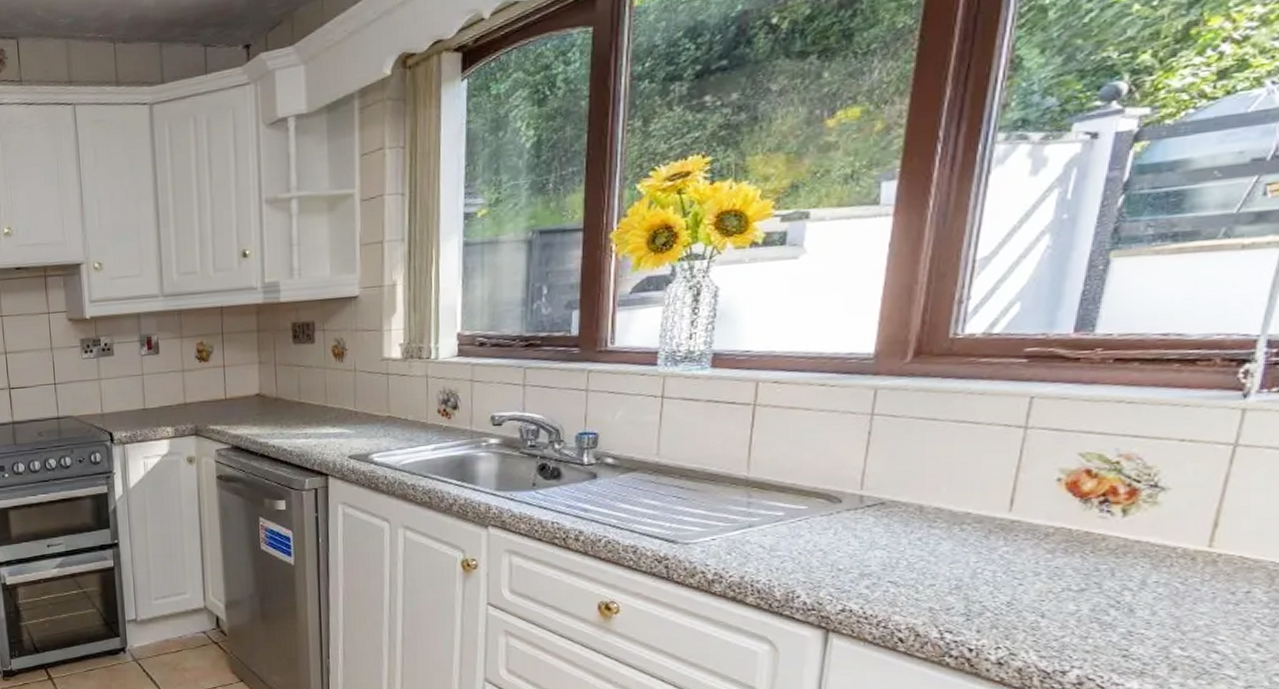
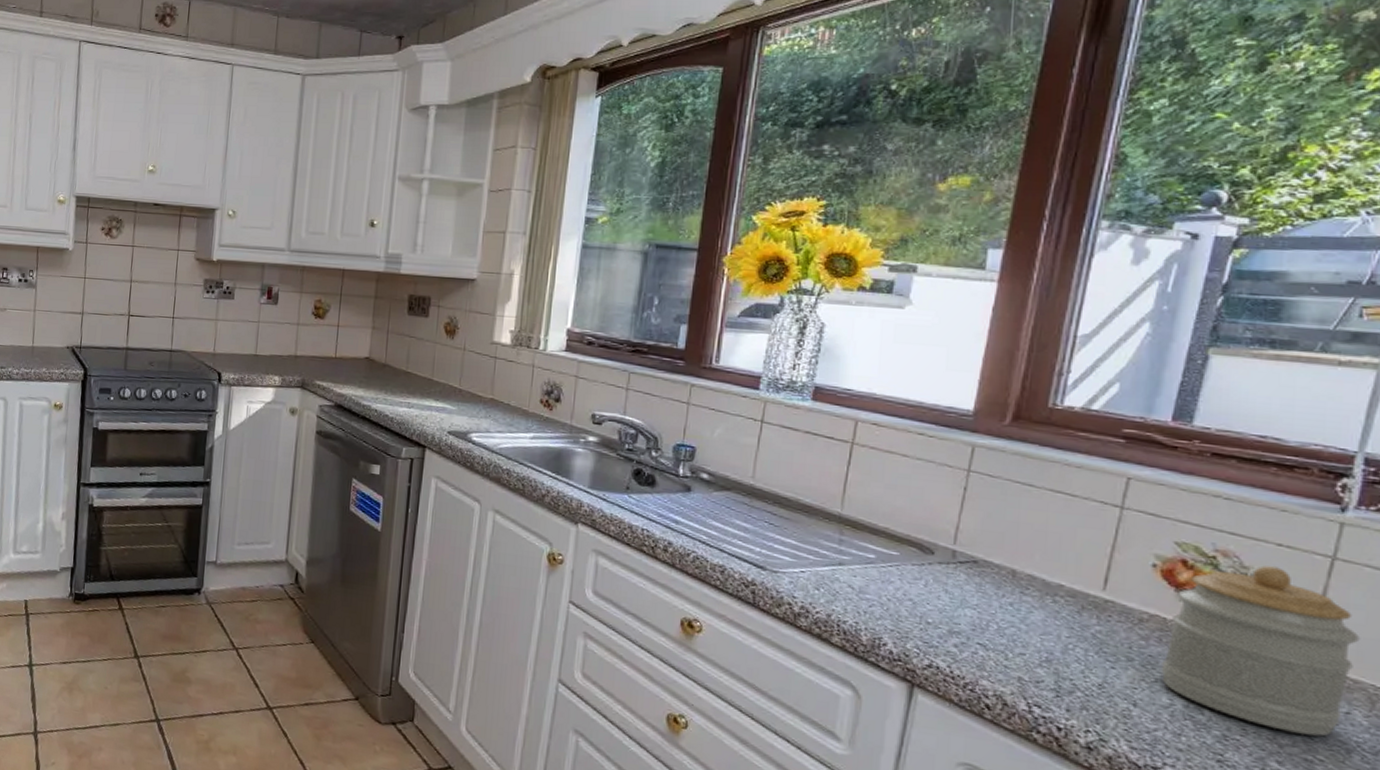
jar: none [1067,462,1261,619] -> present [1160,565,1361,737]

